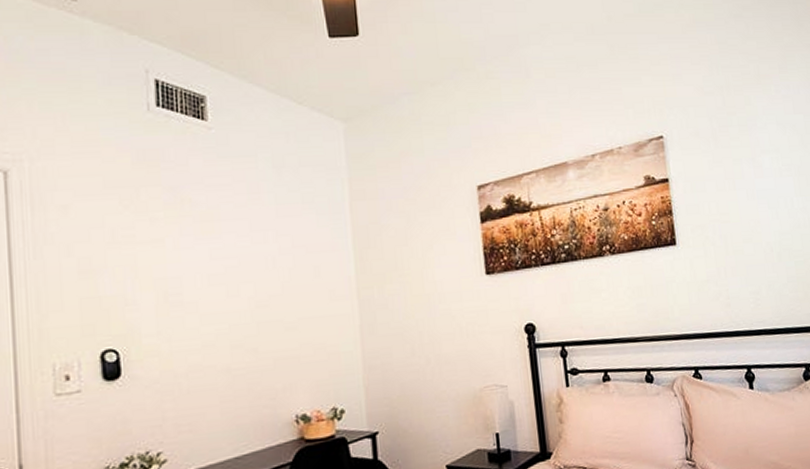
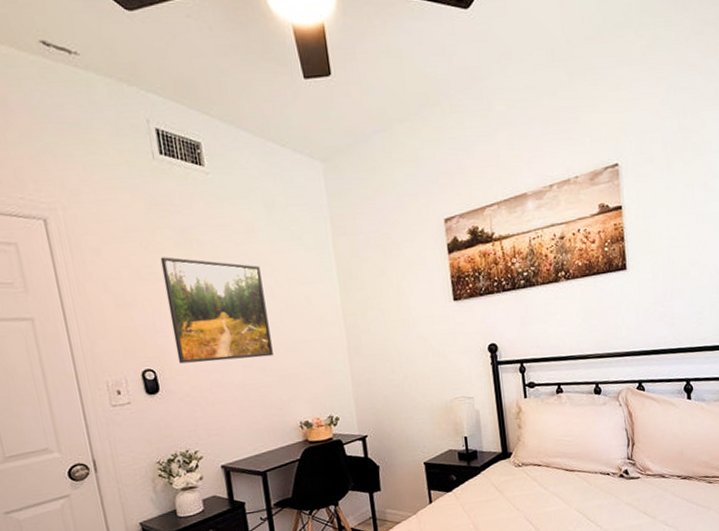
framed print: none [142,218,269,343] -> present [160,257,273,364]

